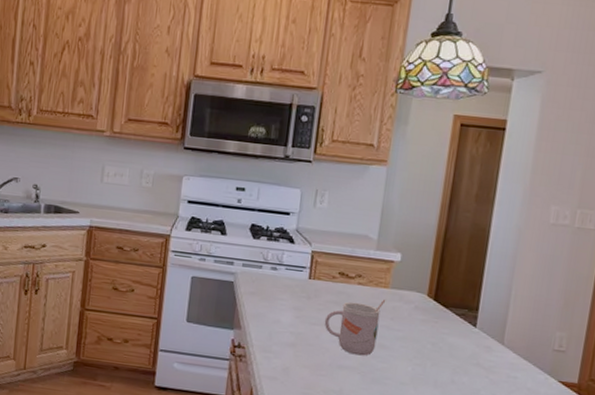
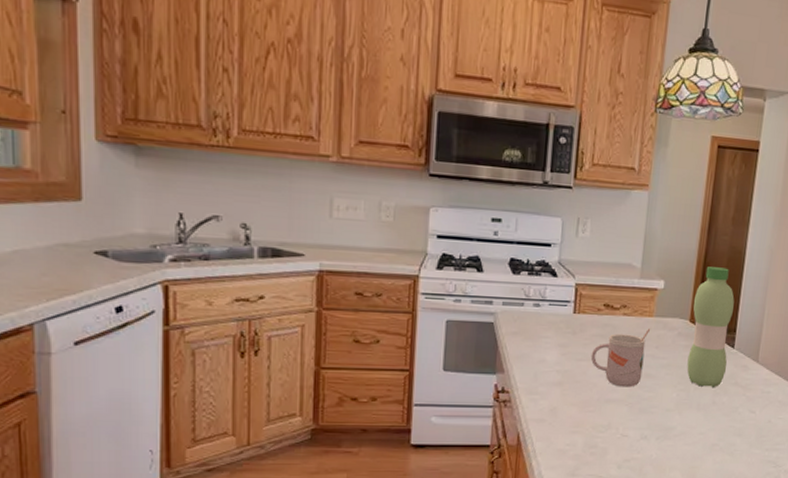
water bottle: none [423,242,477,366] -> present [687,266,735,387]

